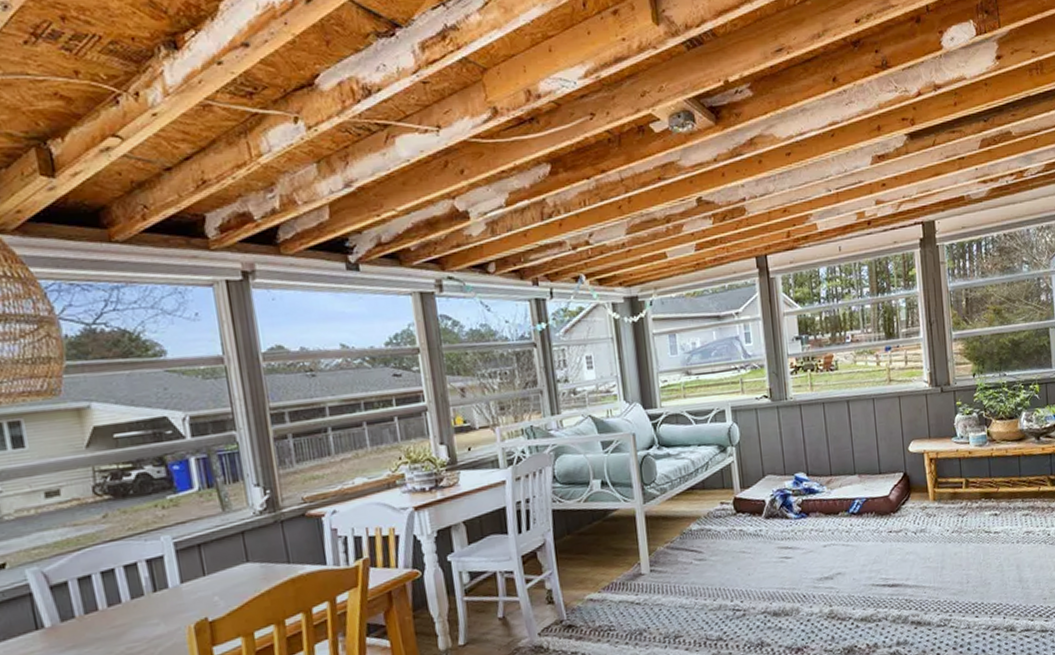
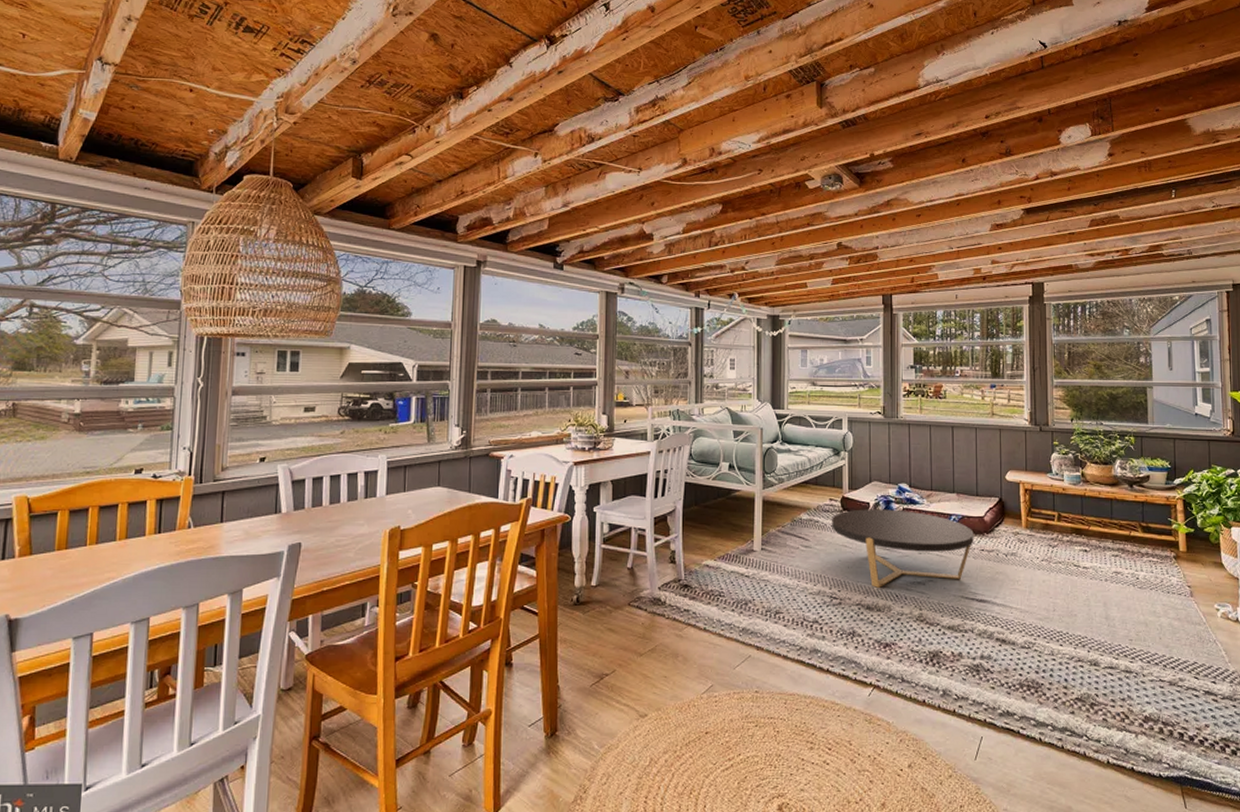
coffee table: none [725,501,881,592] -> present [832,509,974,588]

